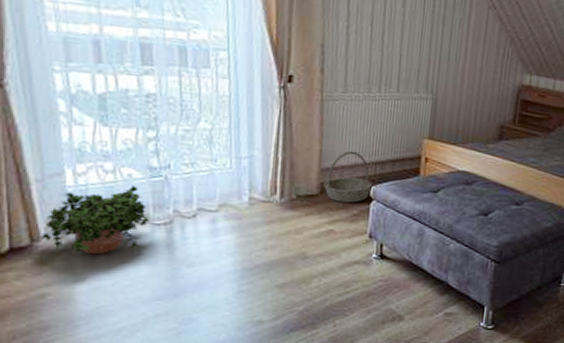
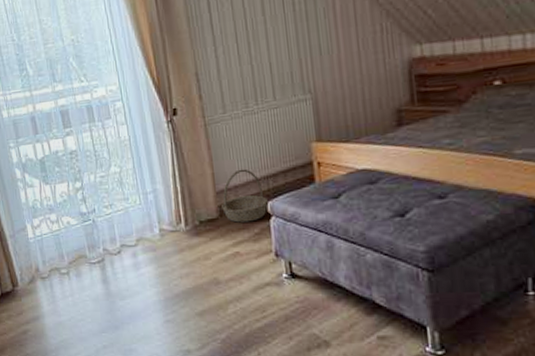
potted plant: present [40,185,150,255] -> none [17,231,88,295]

